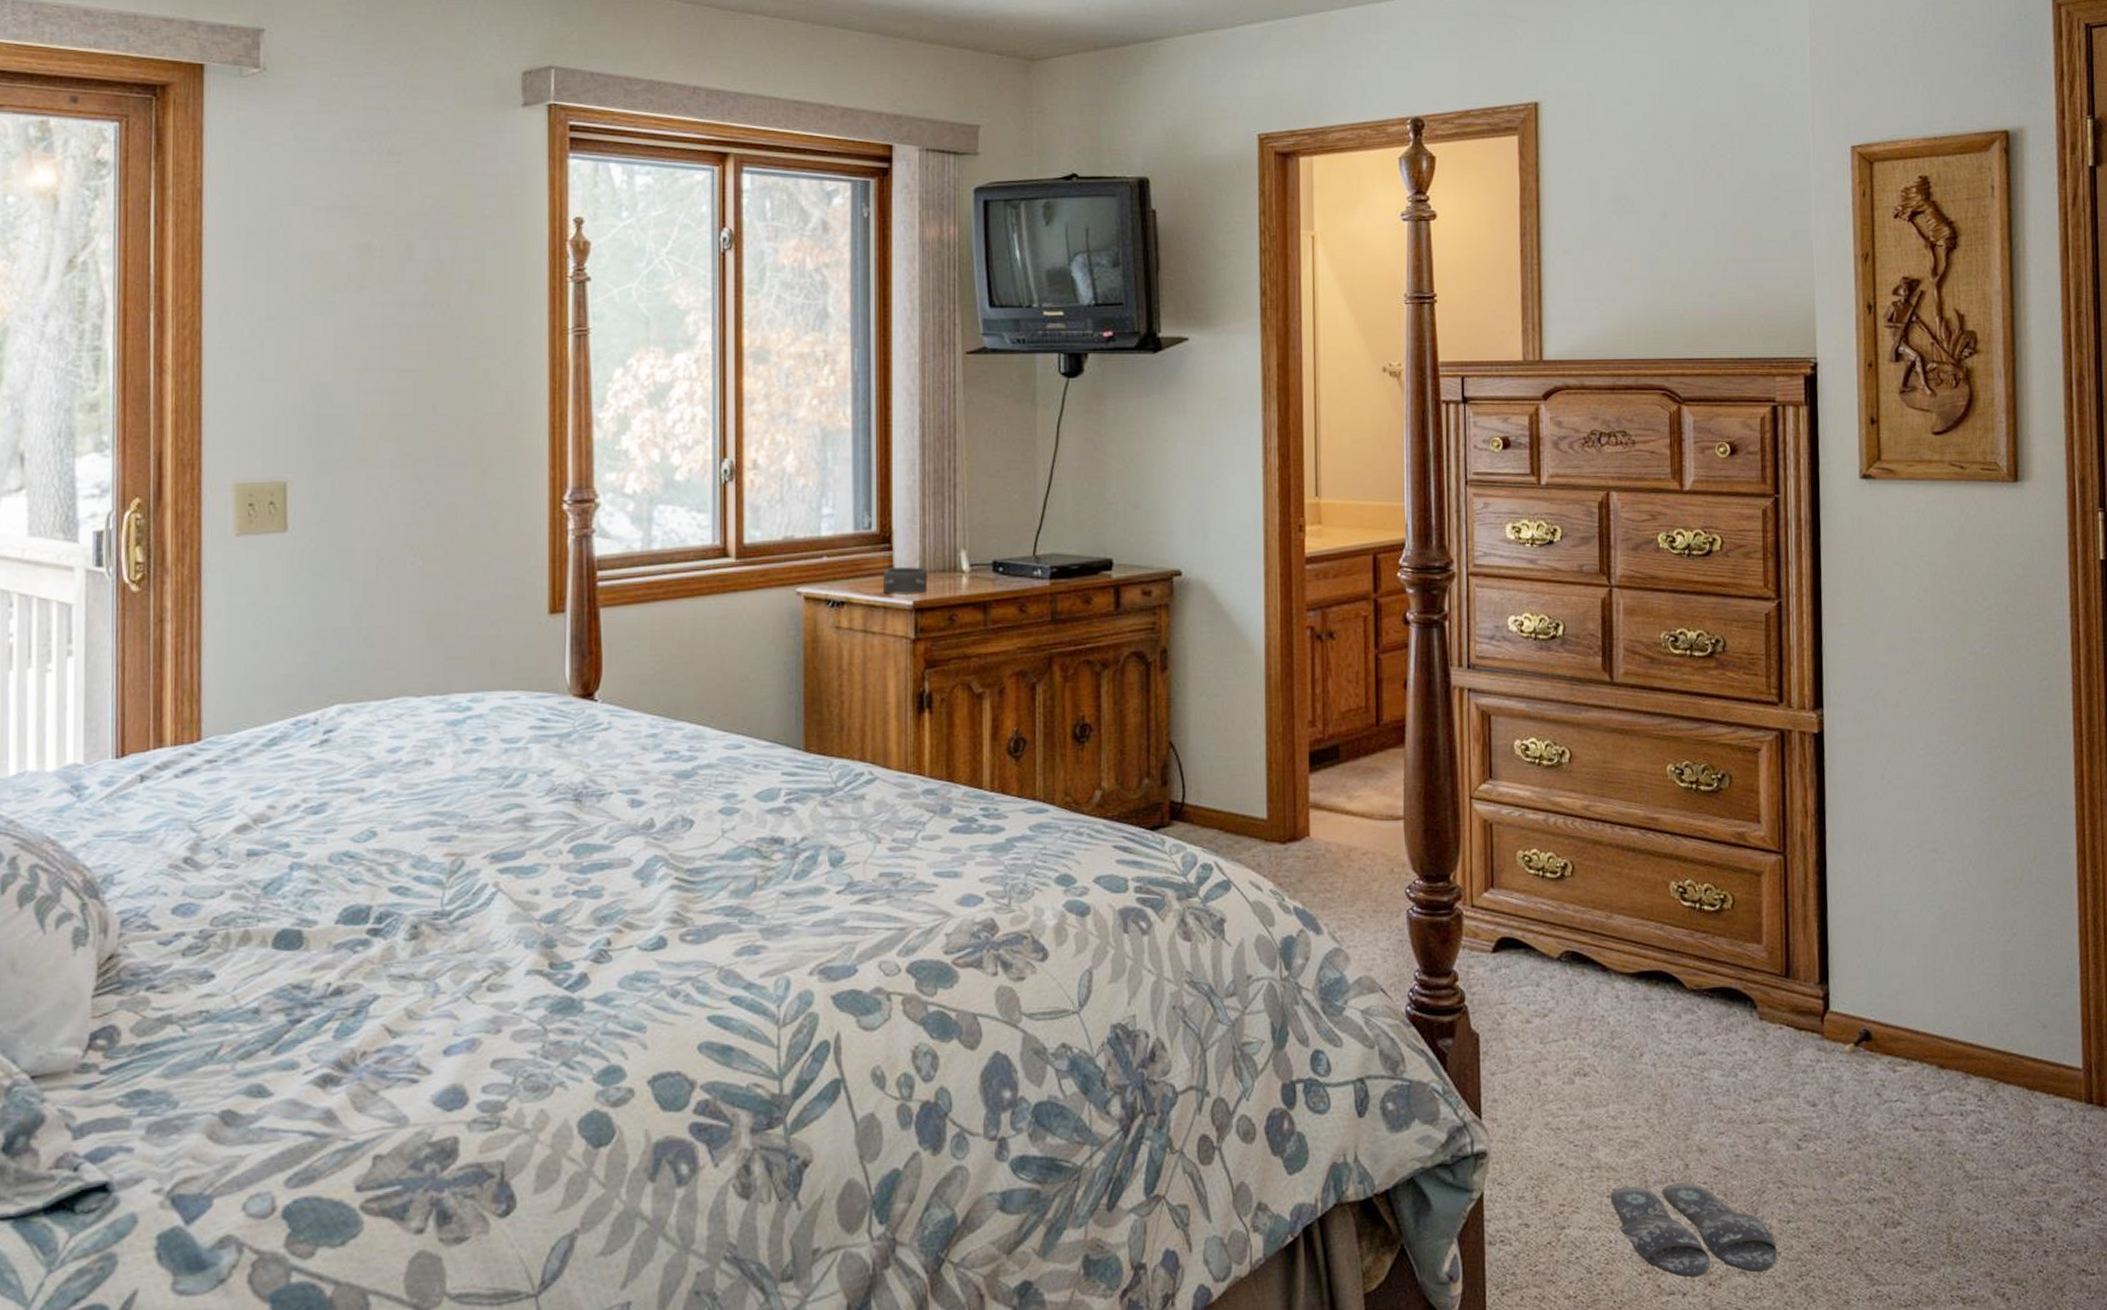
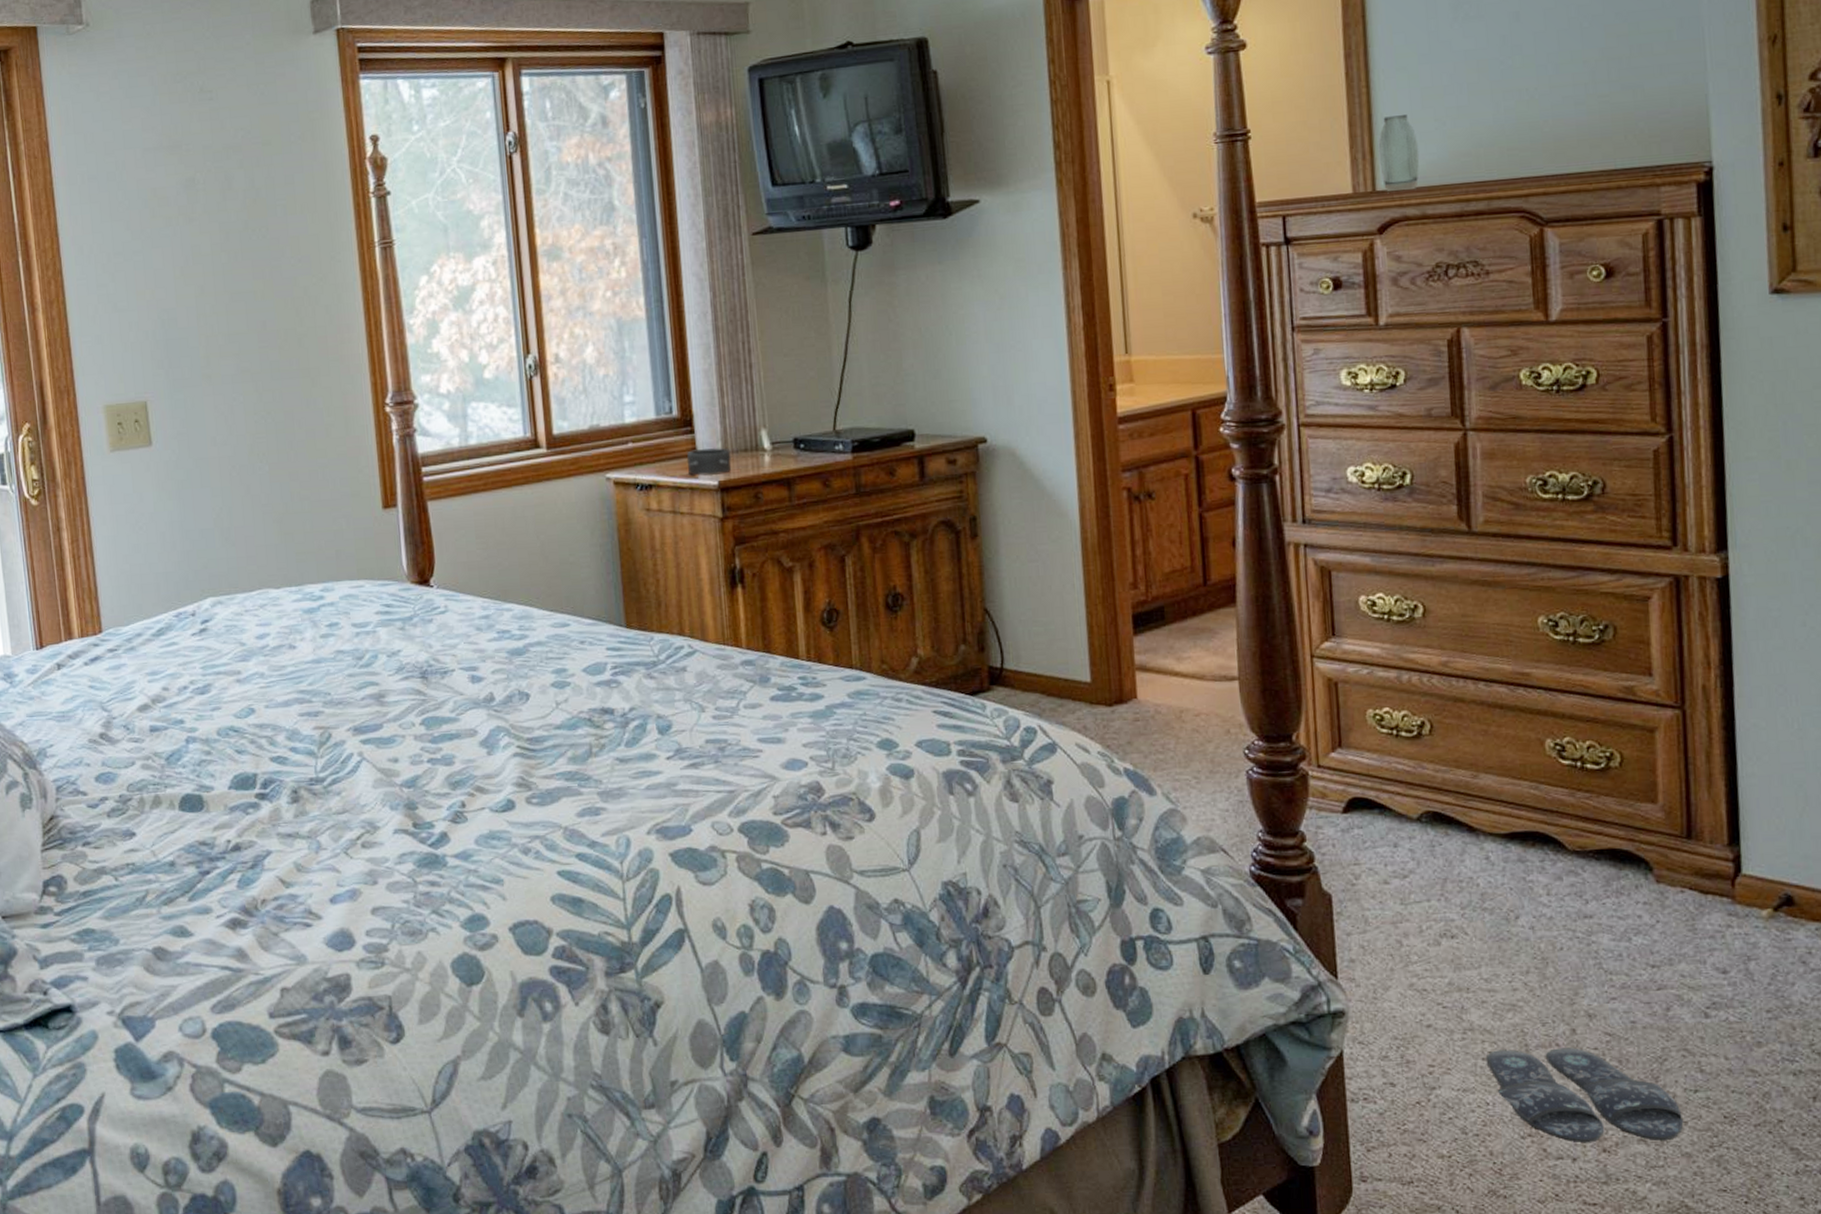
vase: none [1546,293,1580,364] -> present [1378,115,1420,194]

